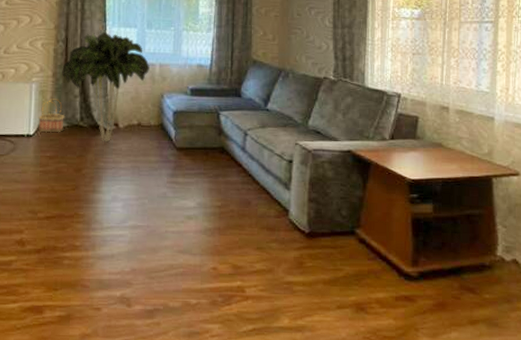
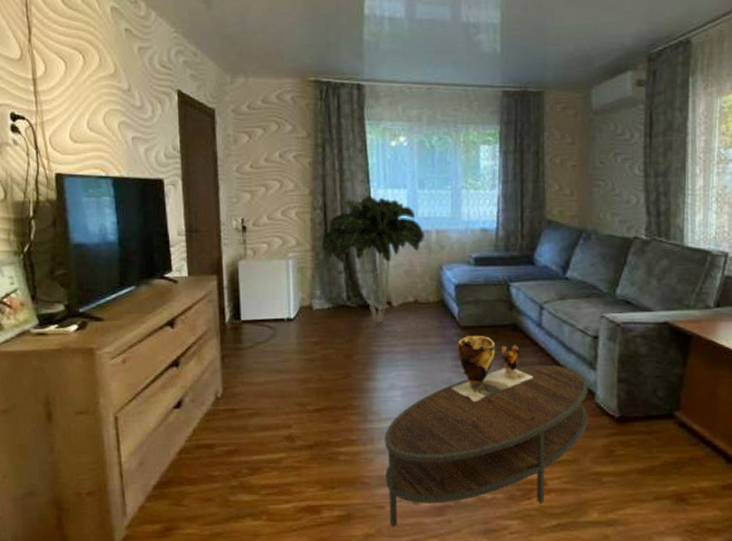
basket: present [38,99,65,133] -> none [299,276,329,315]
coffee table: none [103,184,283,328] -> present [384,365,588,527]
clay pot: none [166,156,237,215] -> present [452,336,534,402]

